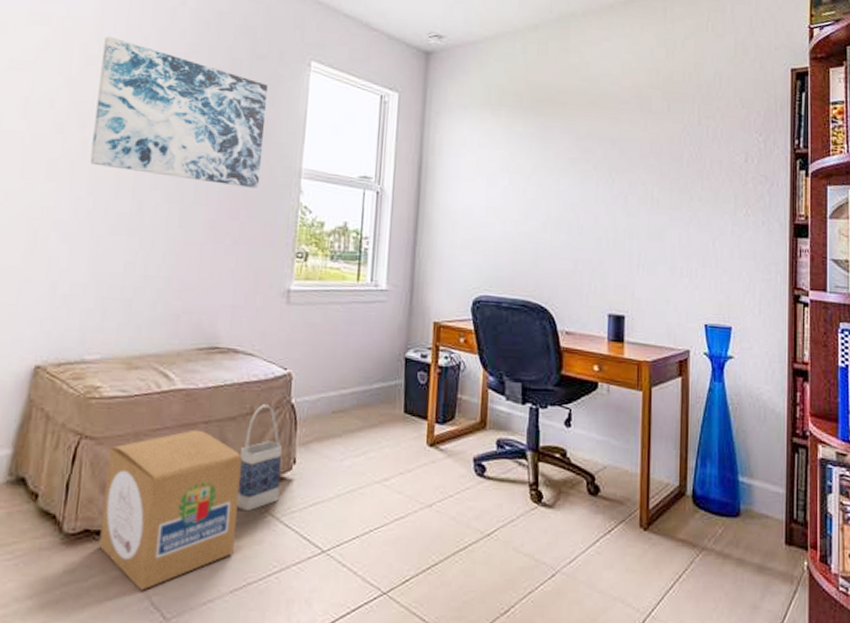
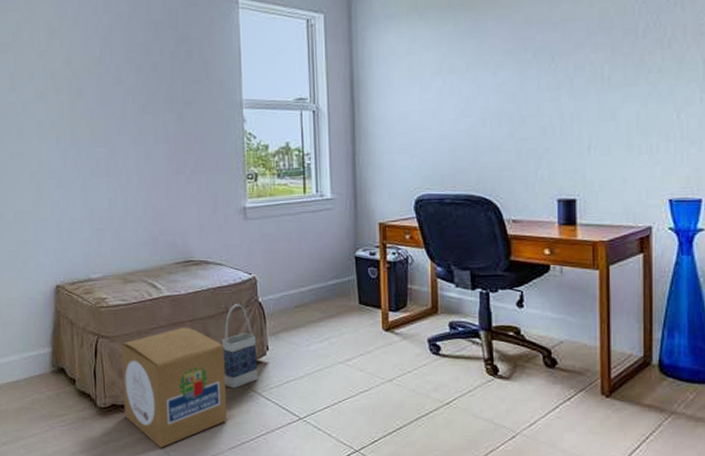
wall art: present [90,36,269,188] -> none [62,9,208,124]

